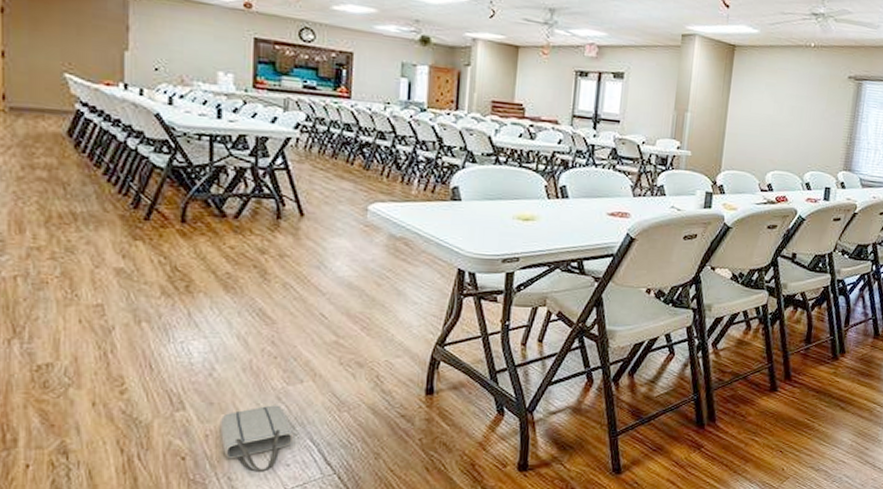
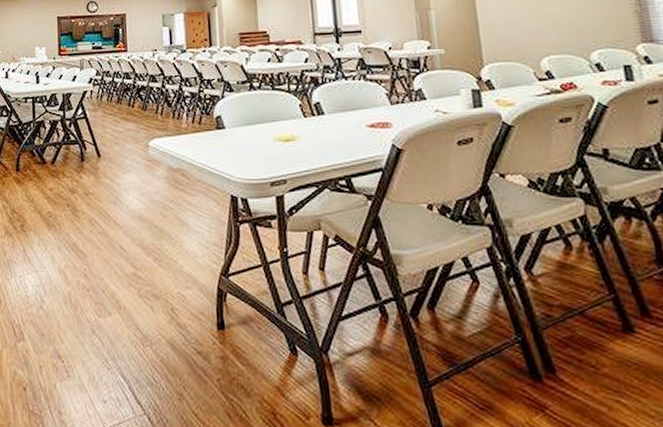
tote bag: present [219,405,294,473] -> none [50,337,108,409]

